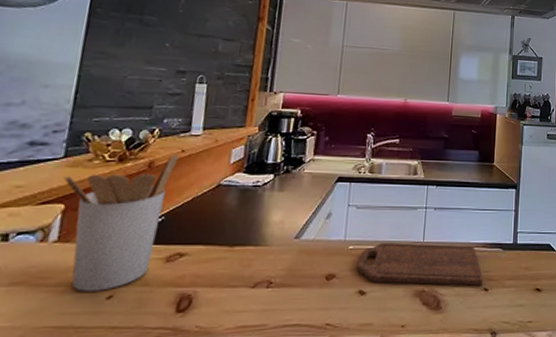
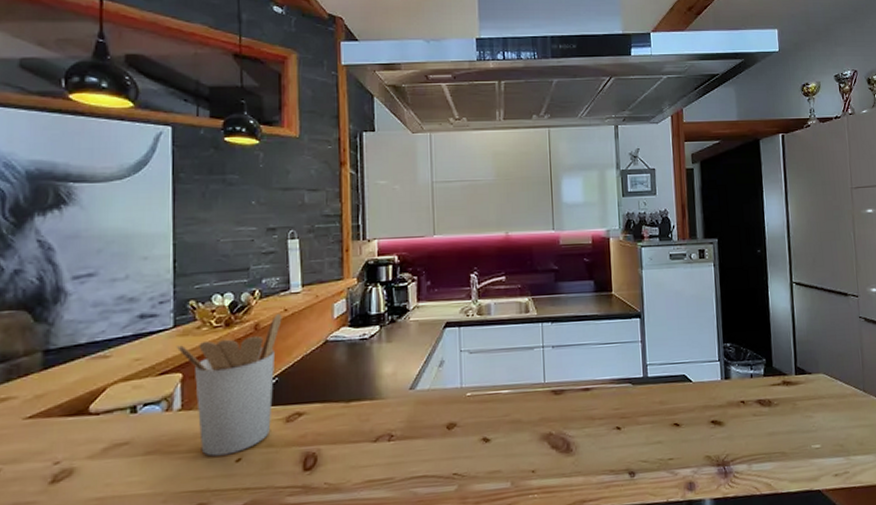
cutting board: present [356,242,484,286] -> none [477,383,615,429]

